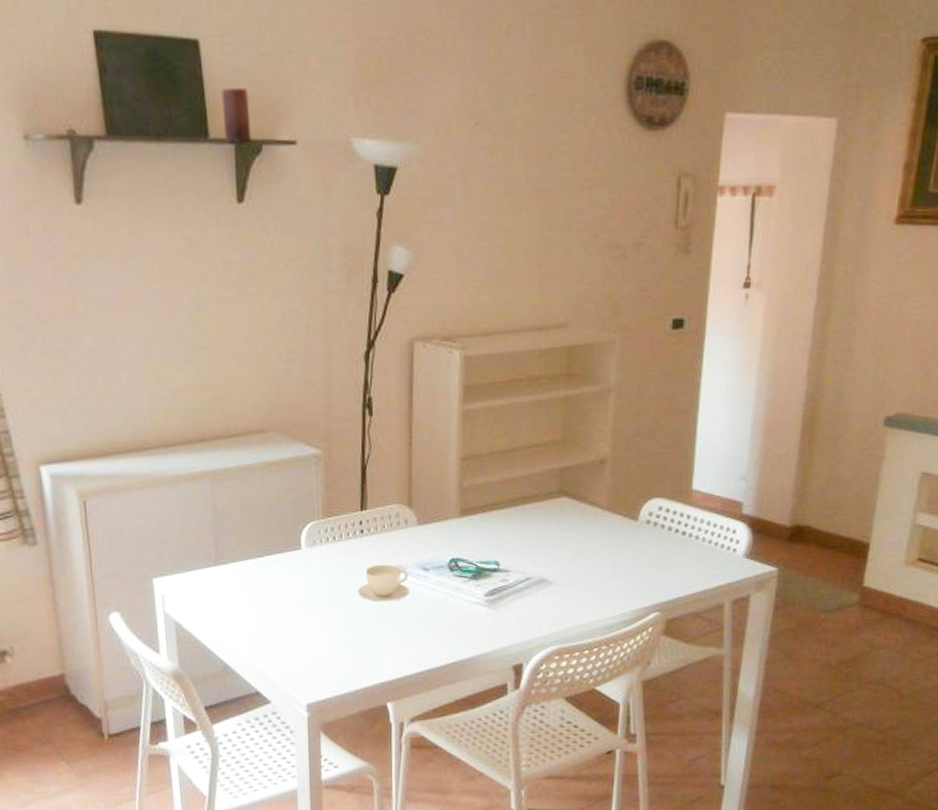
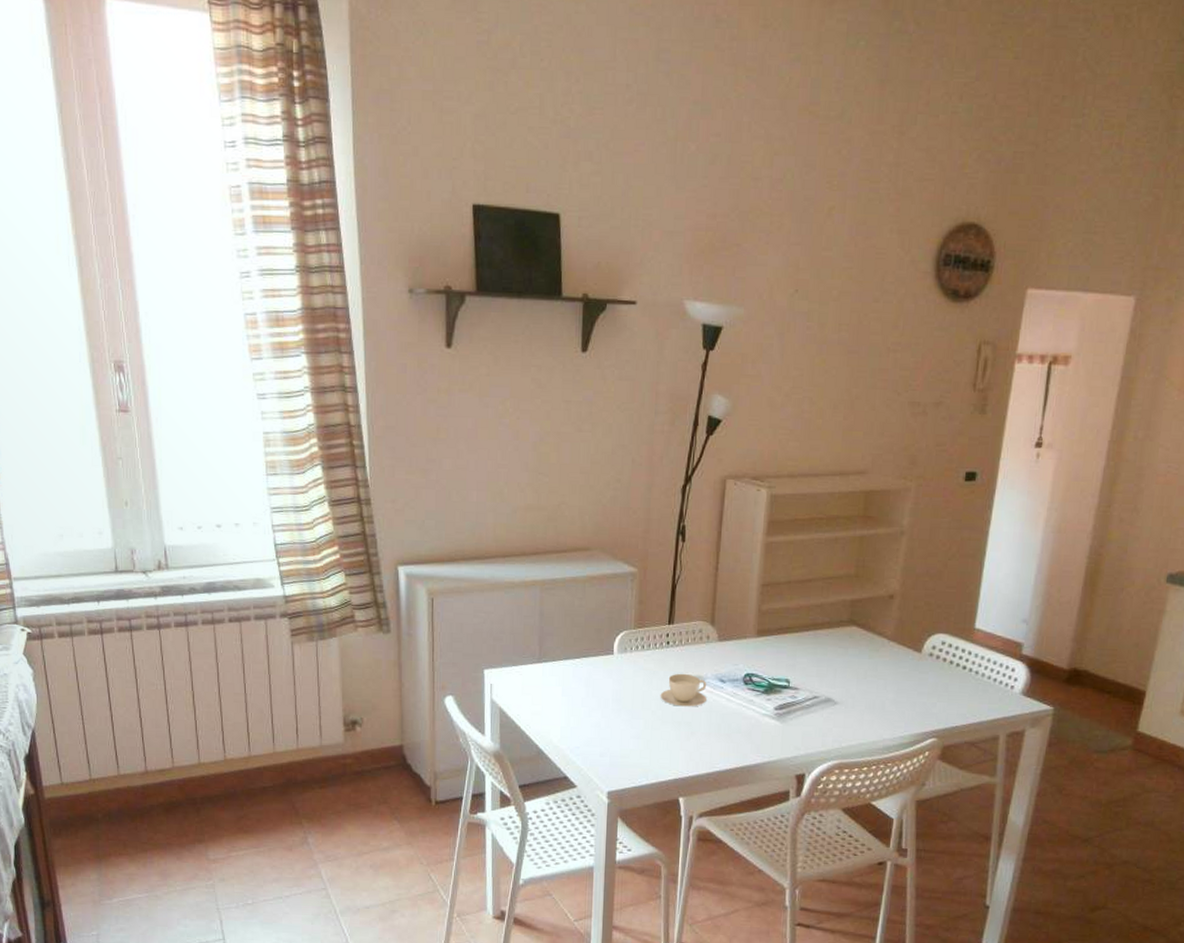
candle: present [221,87,251,143] -> none [575,254,599,302]

